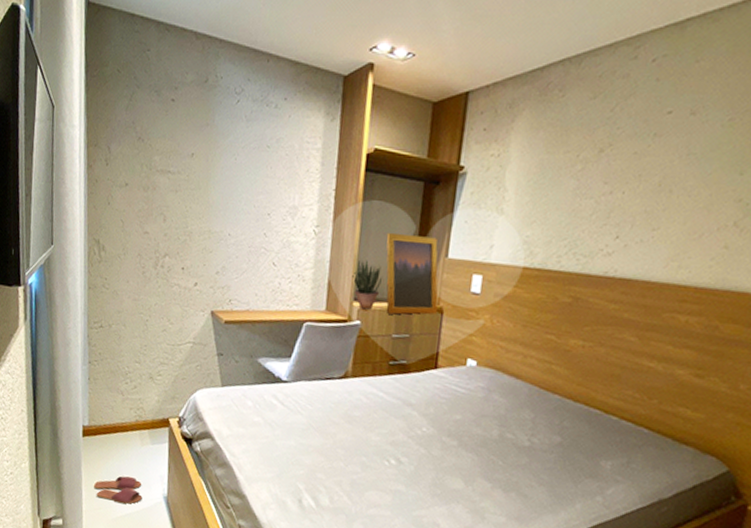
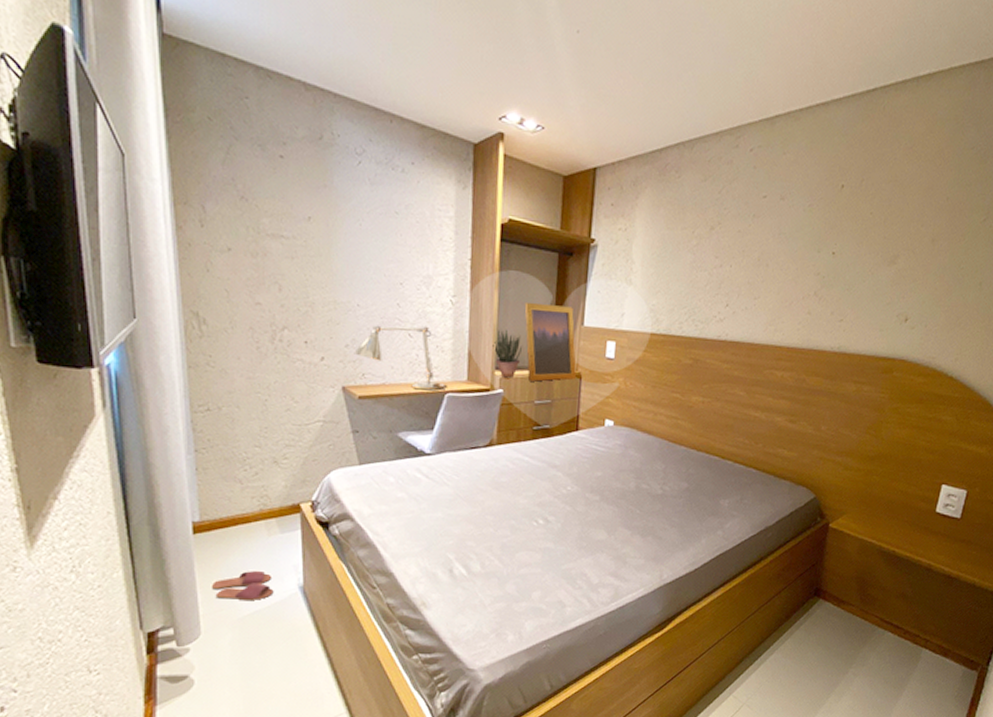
desk lamp: none [223,253,306,319] -> present [354,325,447,391]

